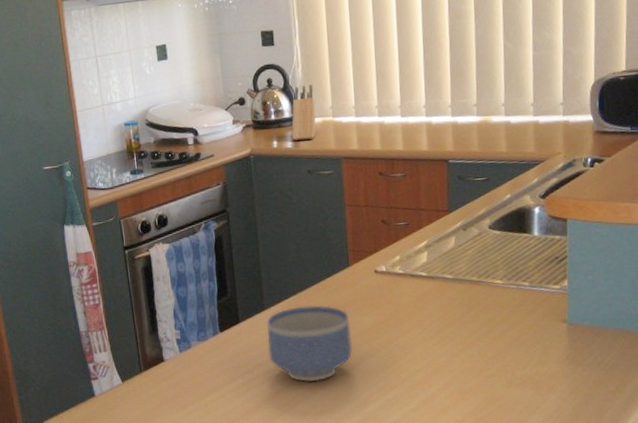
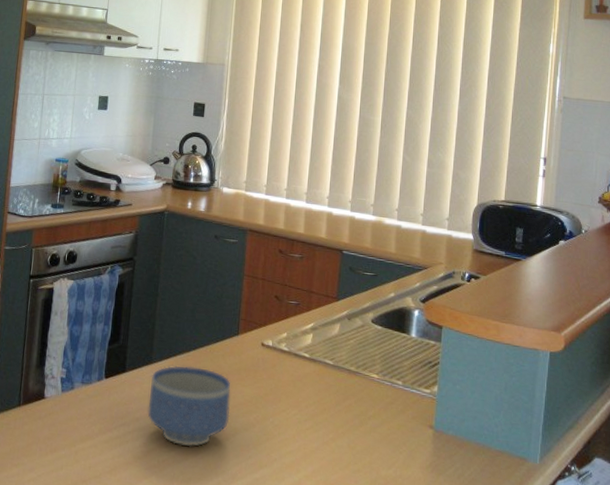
knife block: present [291,84,316,141] -> none [205,156,232,207]

